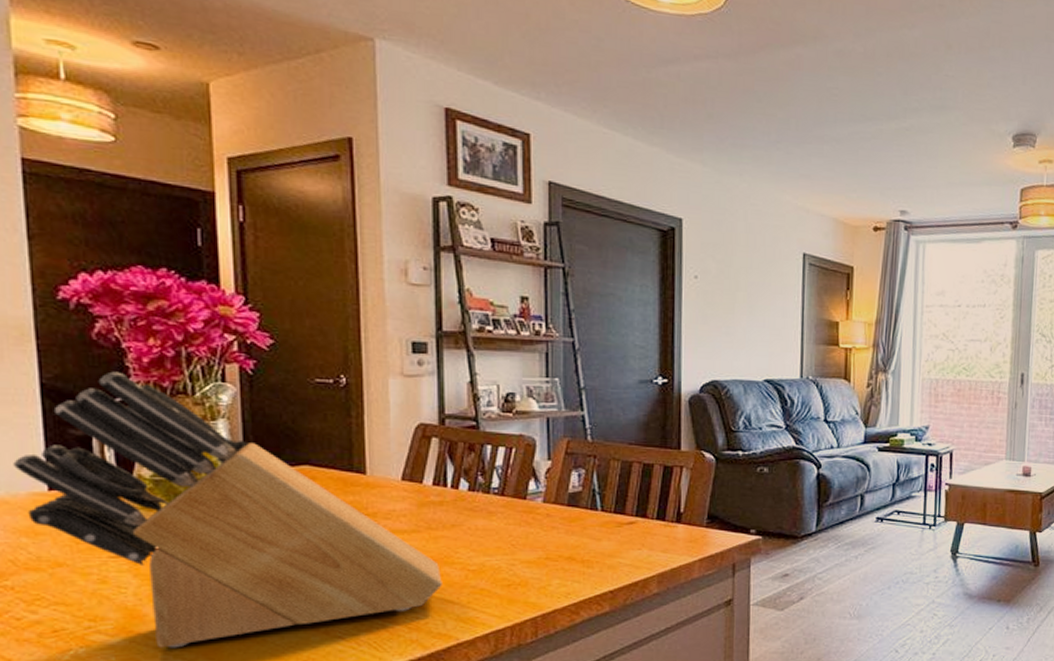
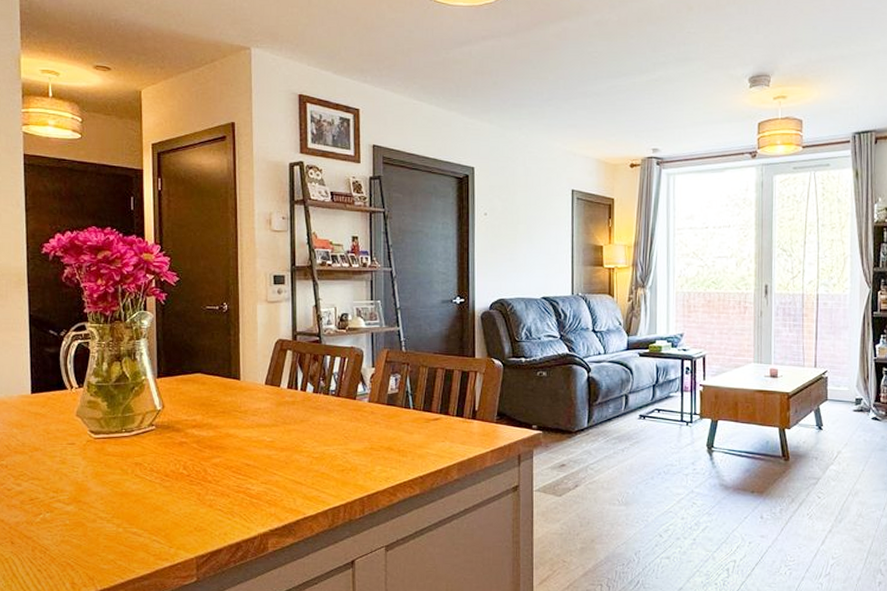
knife block: present [13,371,442,648] -> none [11,305,294,515]

